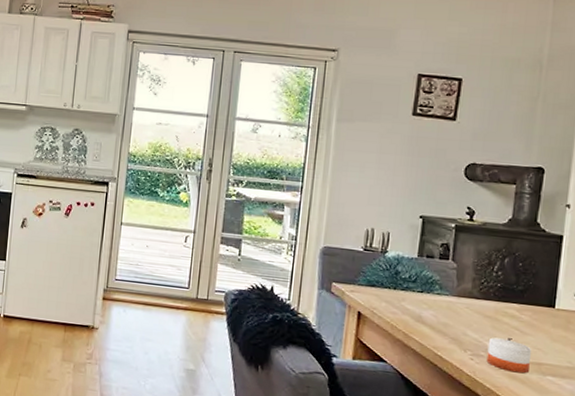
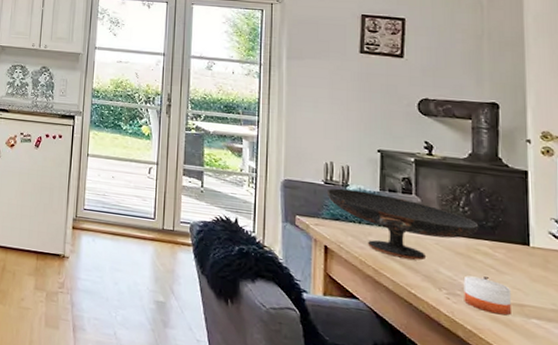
decorative bowl: none [365,255,510,324] -> present [326,188,479,260]

